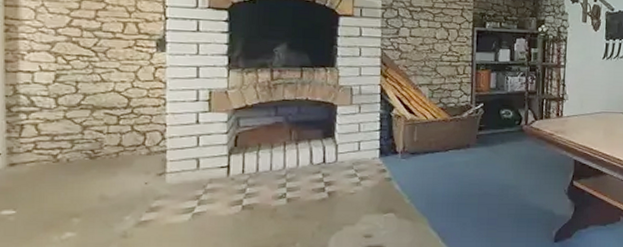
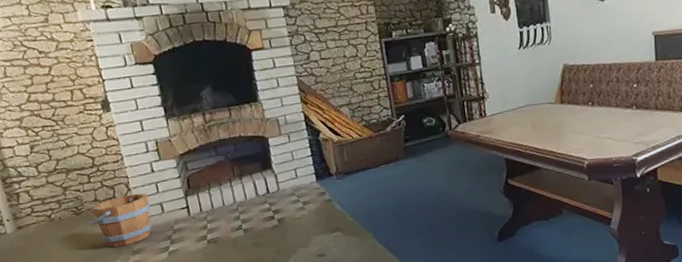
bucket: none [104,143,185,202] -> present [89,193,152,248]

